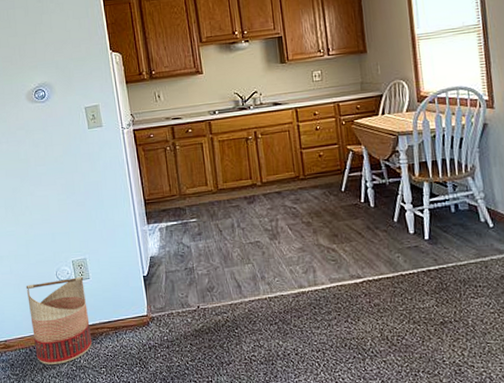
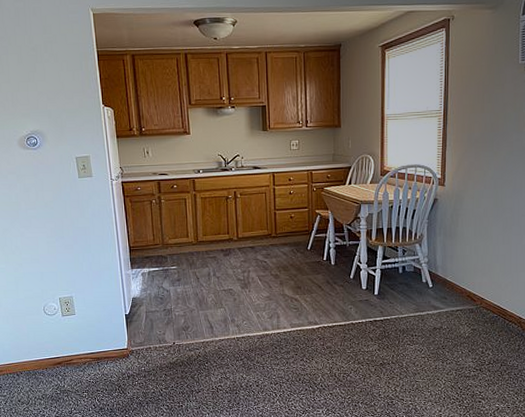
basket: present [26,276,93,365] -> none [14,312,76,388]

